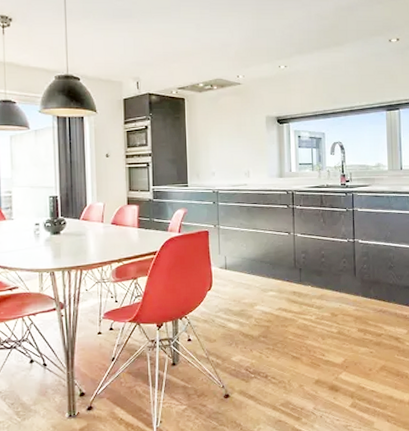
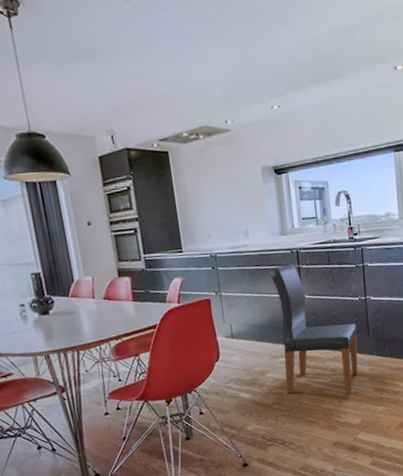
dining chair: none [265,204,344,331] -> present [269,264,358,394]

